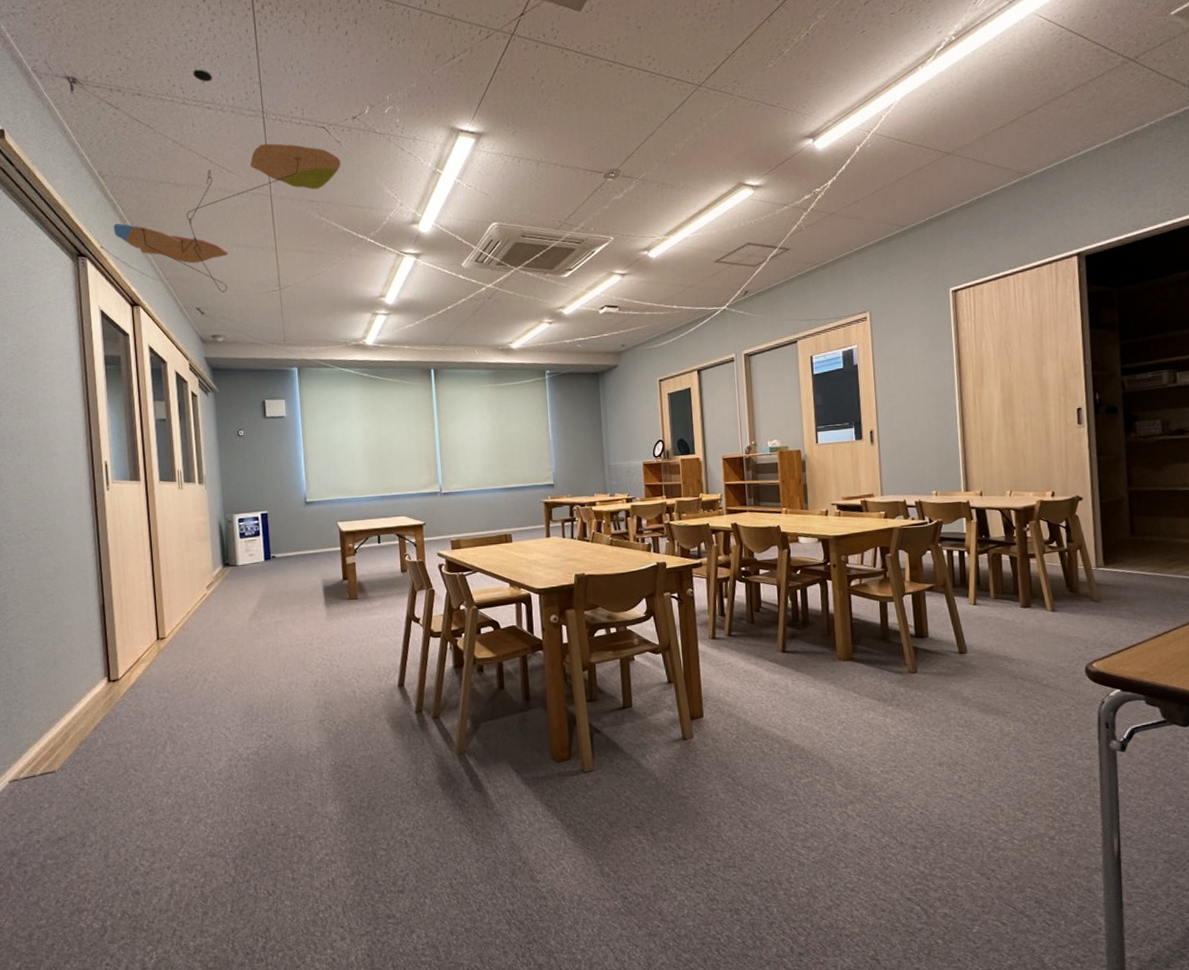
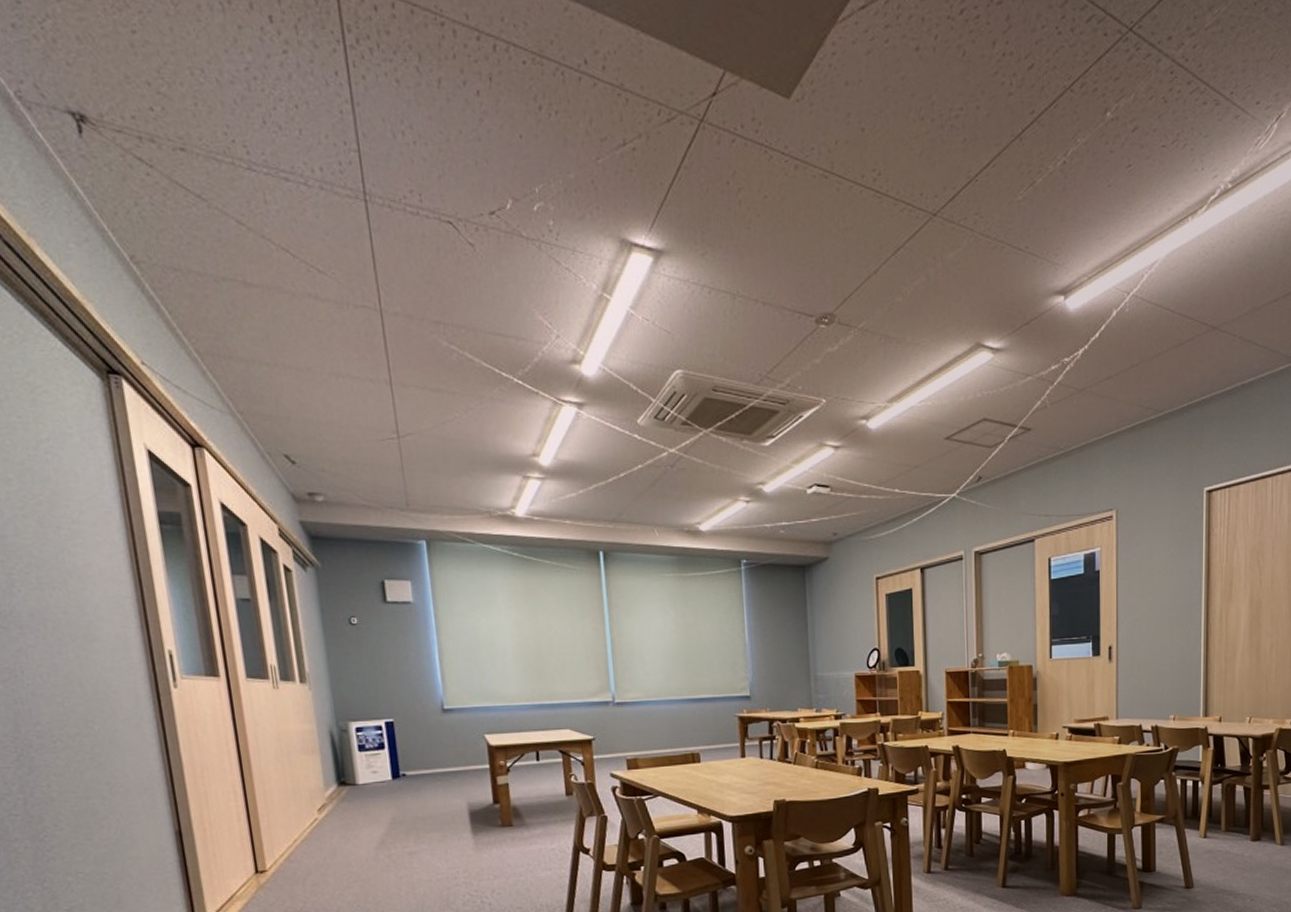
ceiling mobile: present [113,69,341,293] -> none [157,121,476,437]

